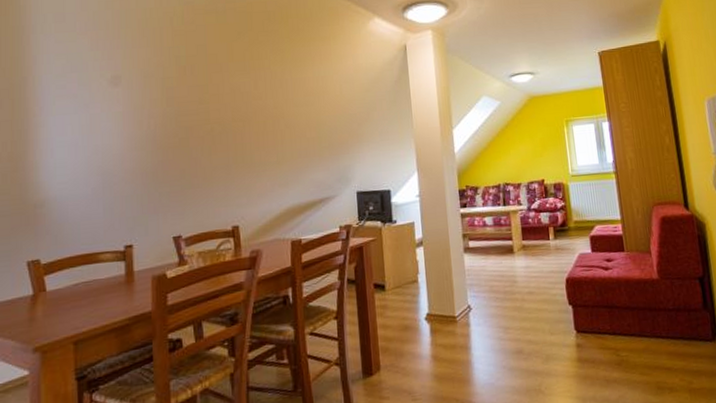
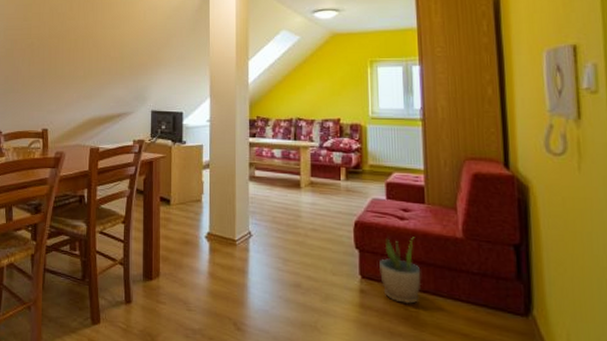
potted plant: none [591,284,629,350] -> present [379,237,422,304]

